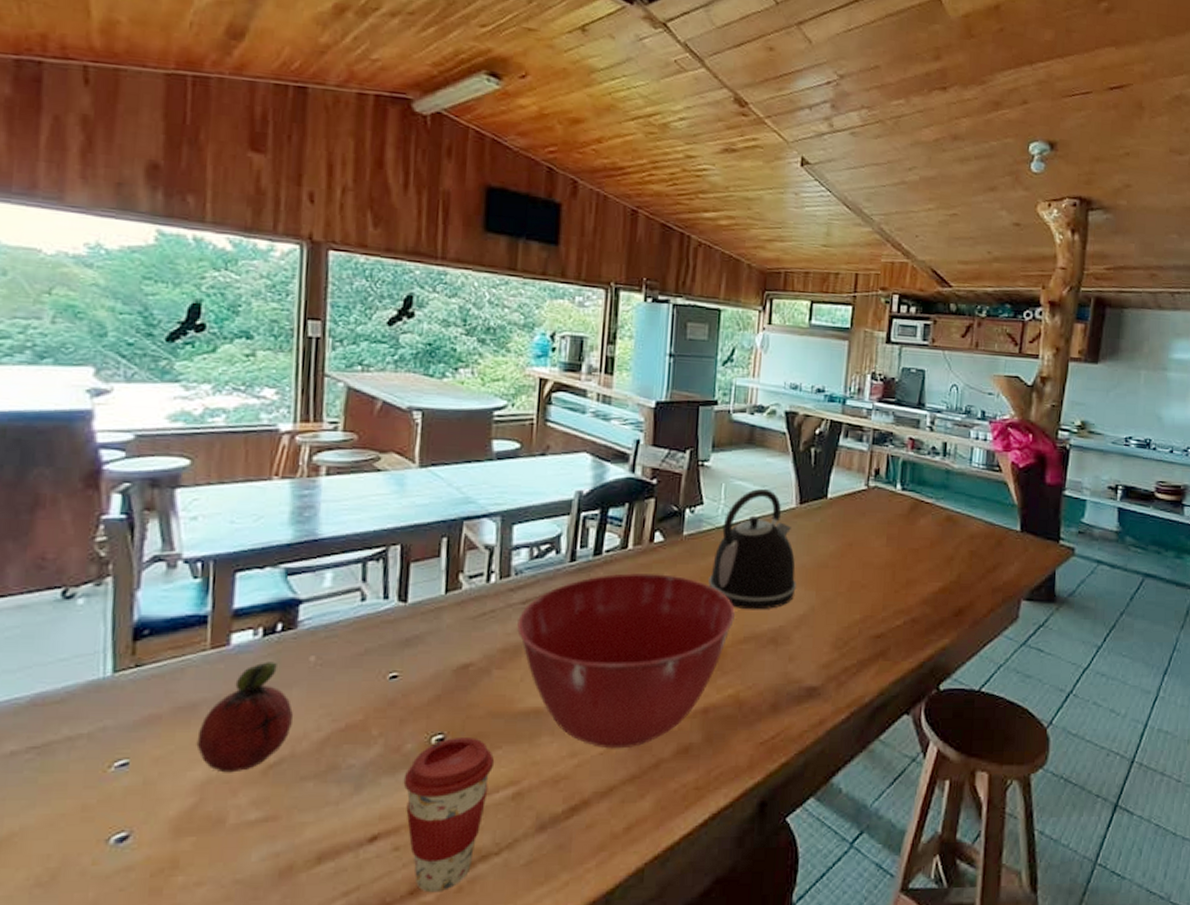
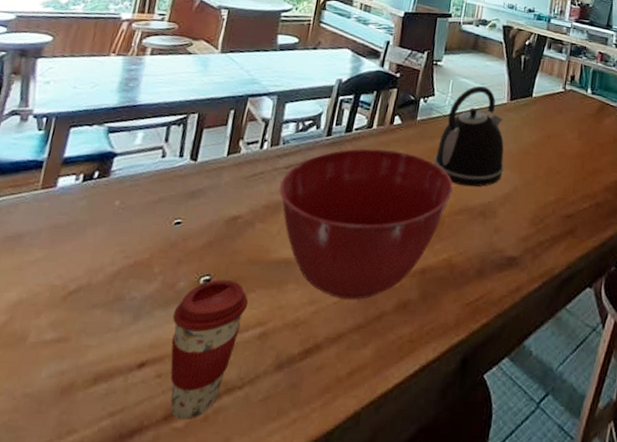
fruit: present [196,662,293,773] -> none [15,203,95,297]

